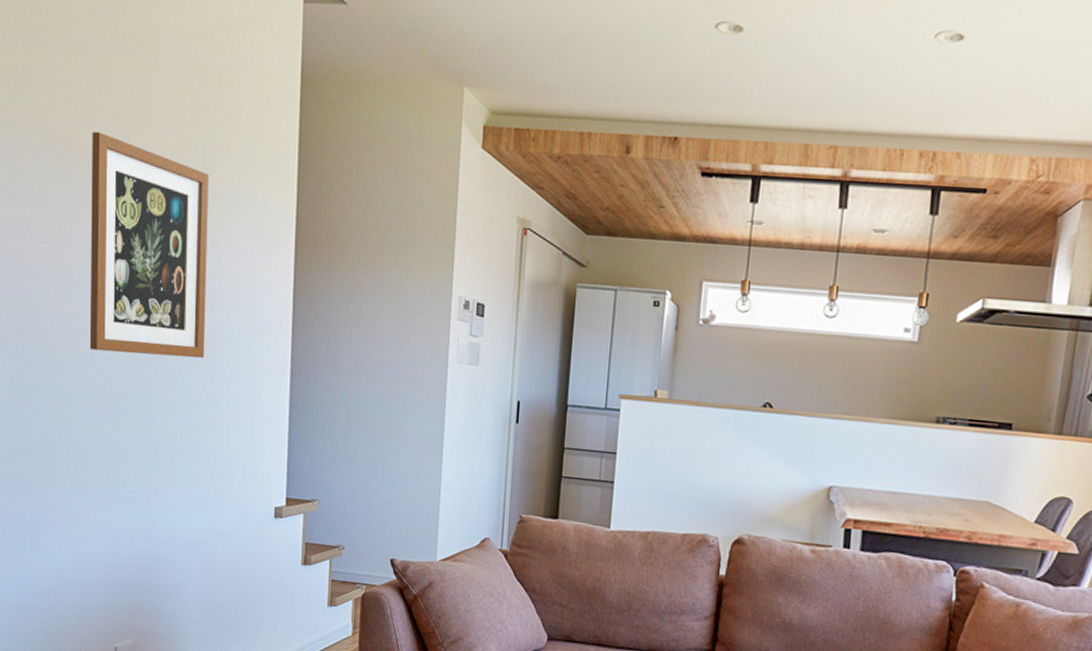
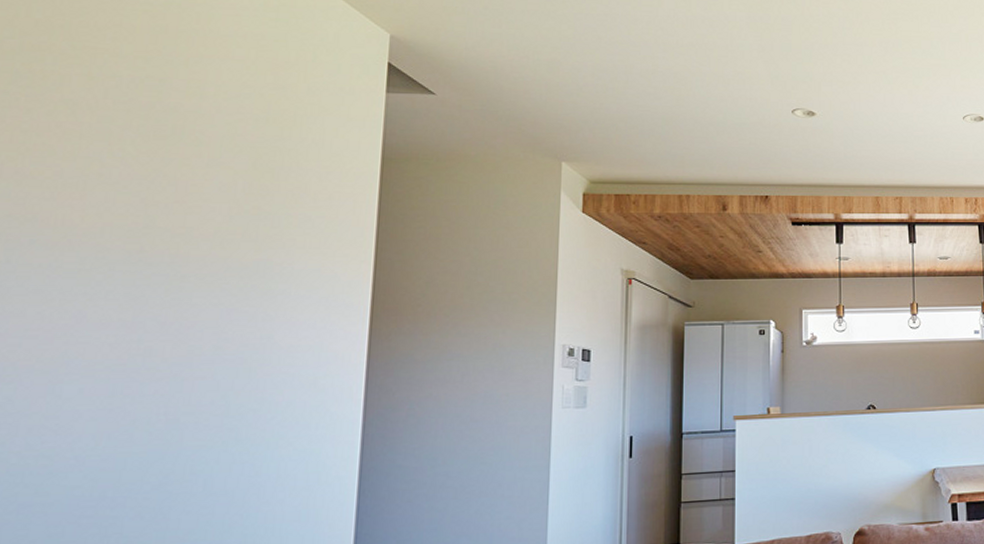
wall art: present [89,131,209,359] -> none [73,215,263,452]

